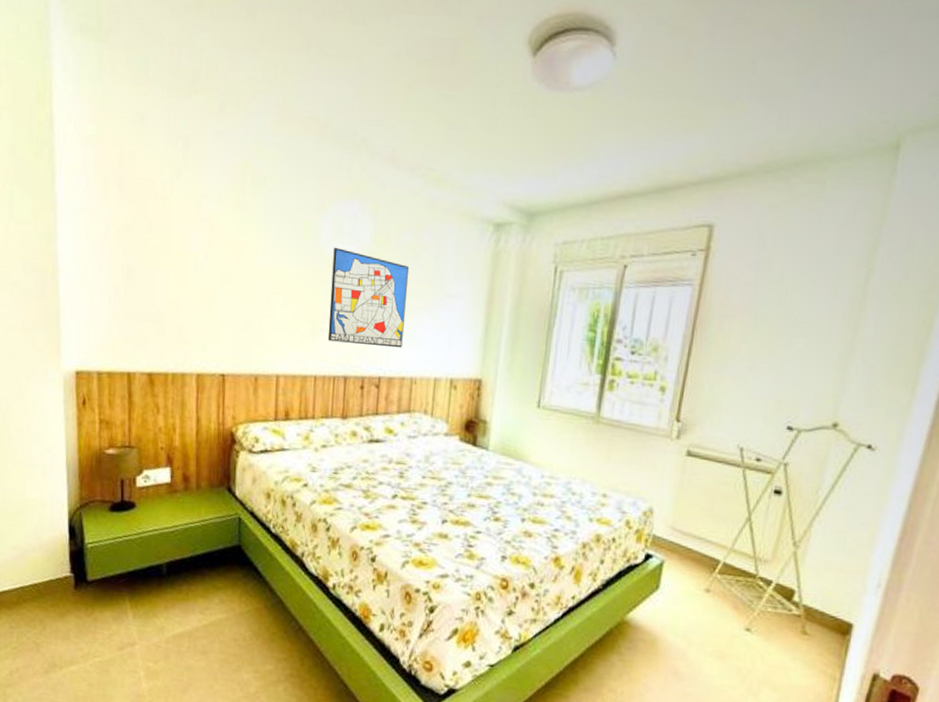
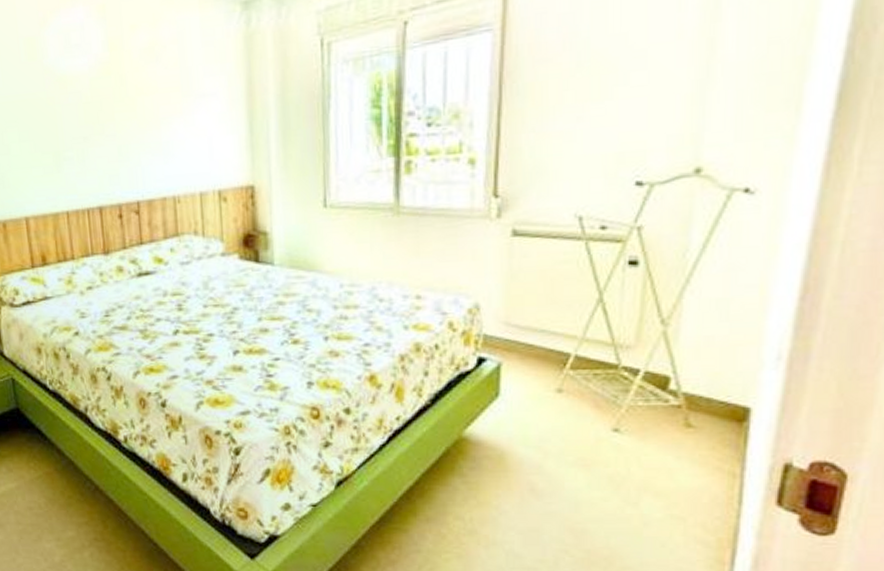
wall art: present [327,247,409,348] -> none [64,63,158,170]

